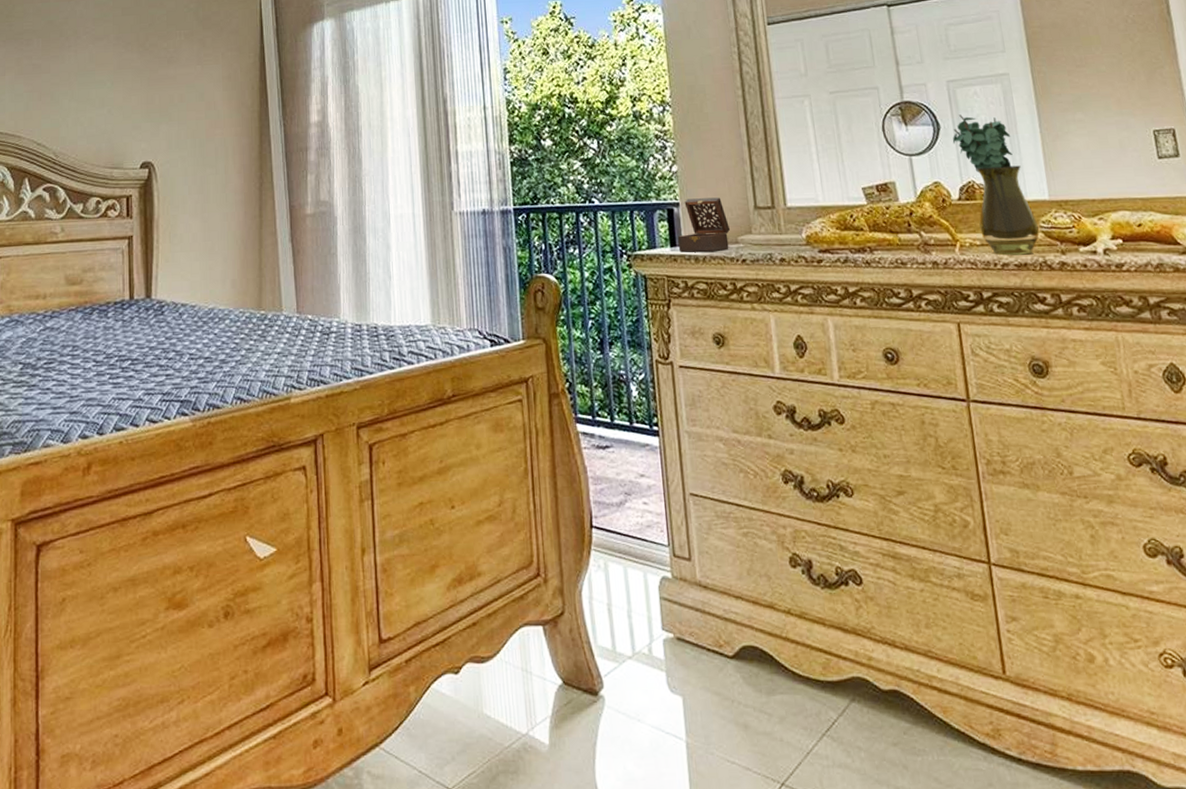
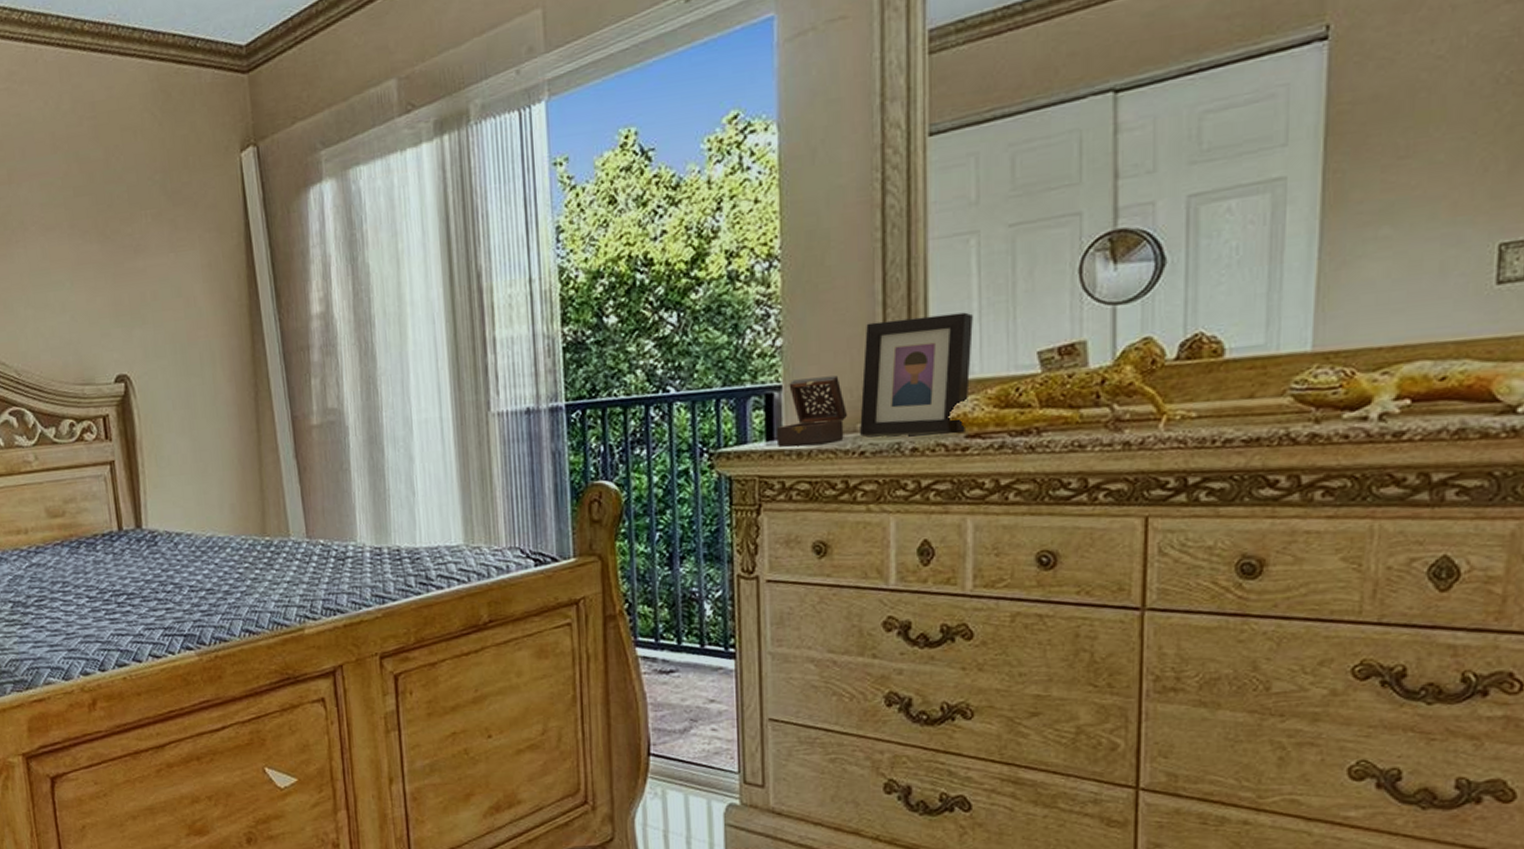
picture frame: none [737,154,819,249] -> present [860,312,973,437]
vase: present [952,114,1039,256] -> none [1180,242,1287,430]

